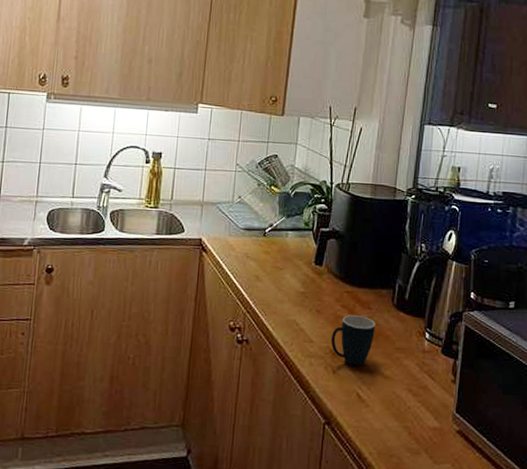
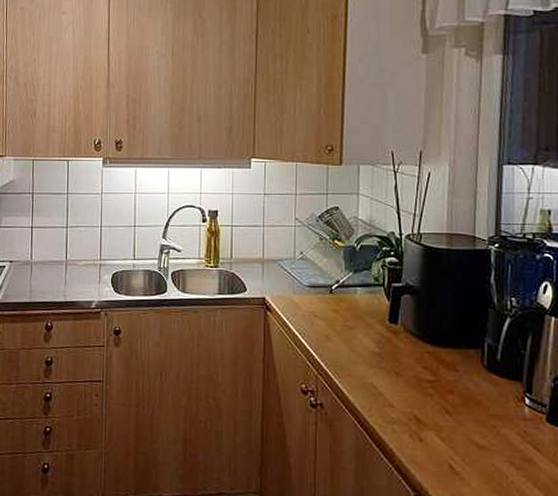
mug: present [330,315,375,366] -> none [414,378,464,435]

